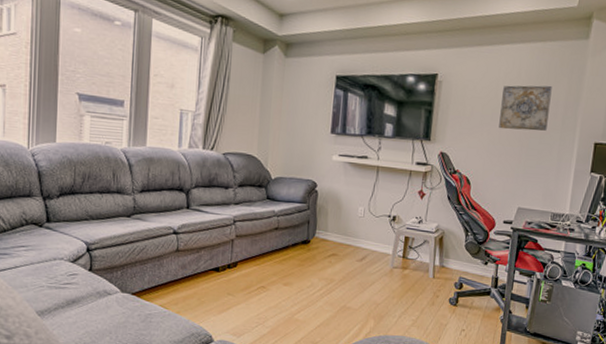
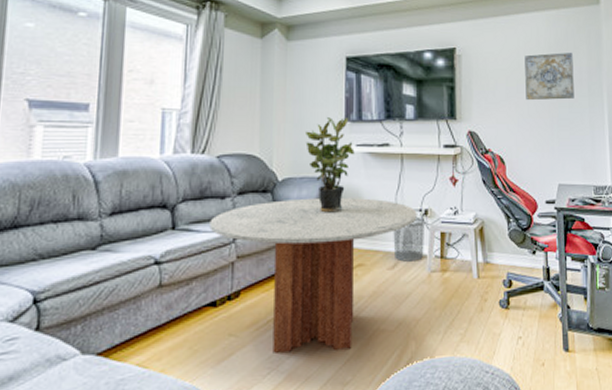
coffee table: none [215,194,386,318] -> present [209,197,417,353]
potted plant: none [296,129,337,210] -> present [305,117,355,213]
waste bin: none [363,222,392,258] -> present [393,218,424,262]

